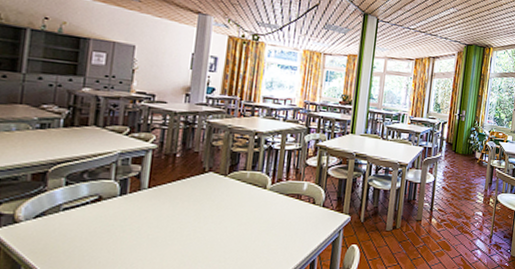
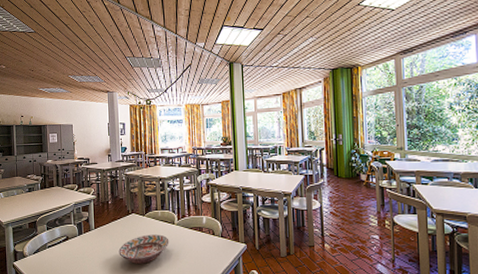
decorative bowl: none [181,199,256,235] -> present [118,234,169,264]

